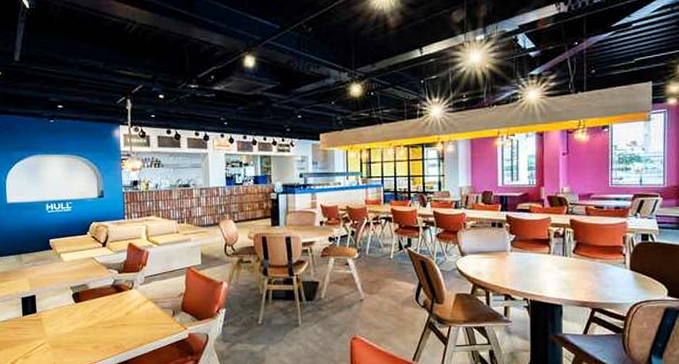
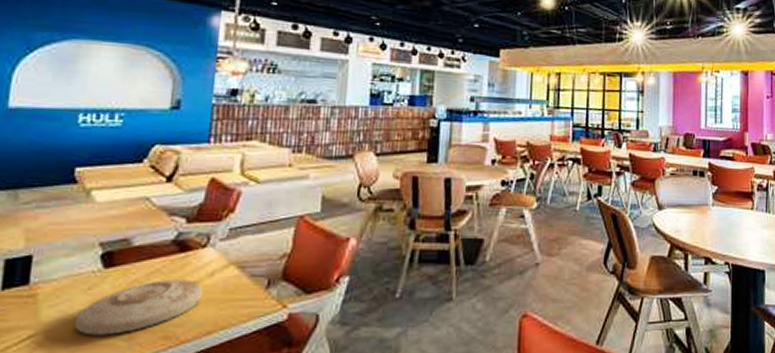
plate: none [64,310,134,345] -> present [73,279,203,336]

